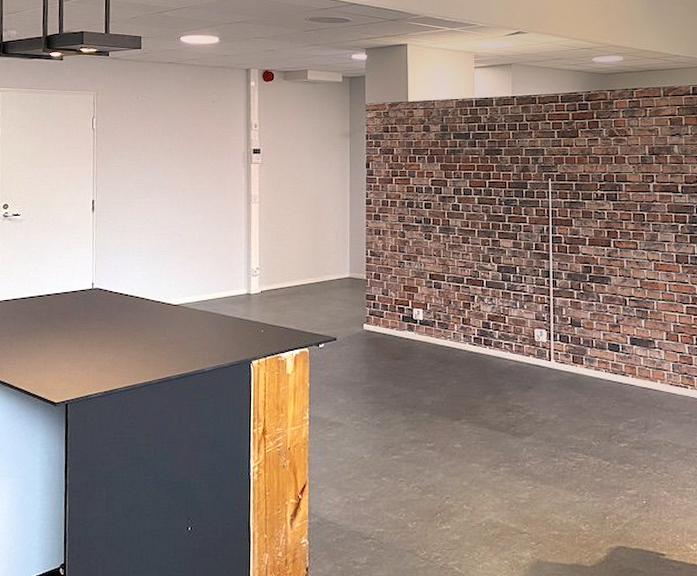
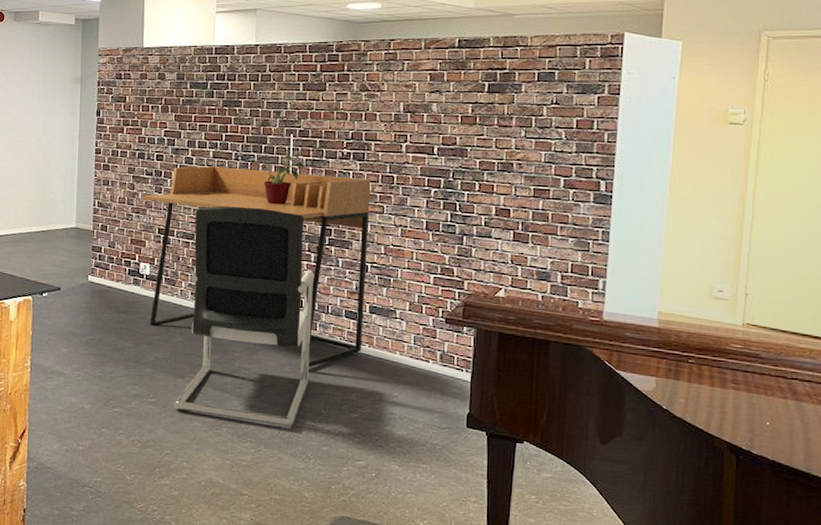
desk: none [414,212,626,401] -> present [143,166,371,368]
office chair: none [452,249,579,461] -> present [174,206,314,426]
potted plant: none [522,191,564,246] -> present [260,148,306,205]

